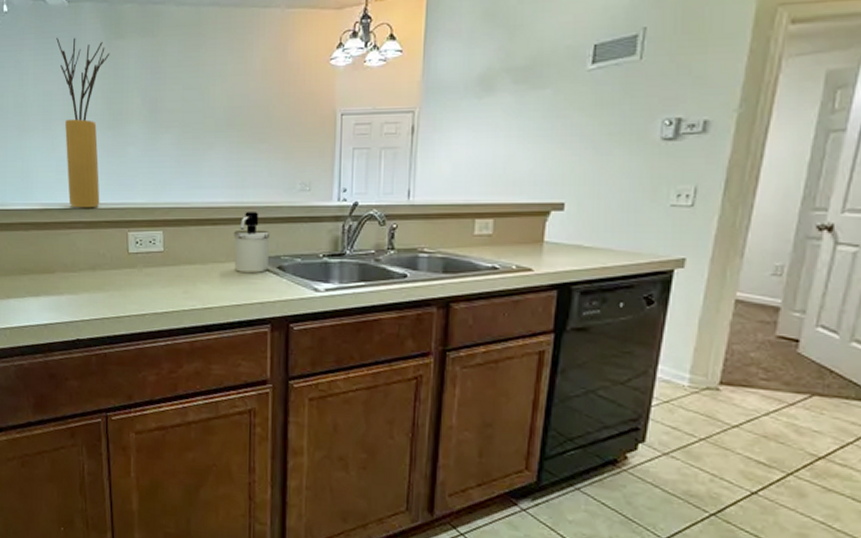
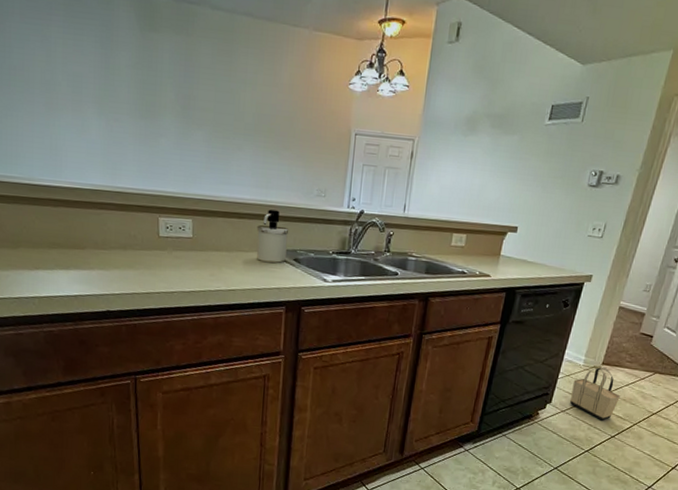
vase: present [56,37,110,208] -> none [87,18,144,192]
shopping bag: none [675,387,757,468] -> present [570,366,620,421]

